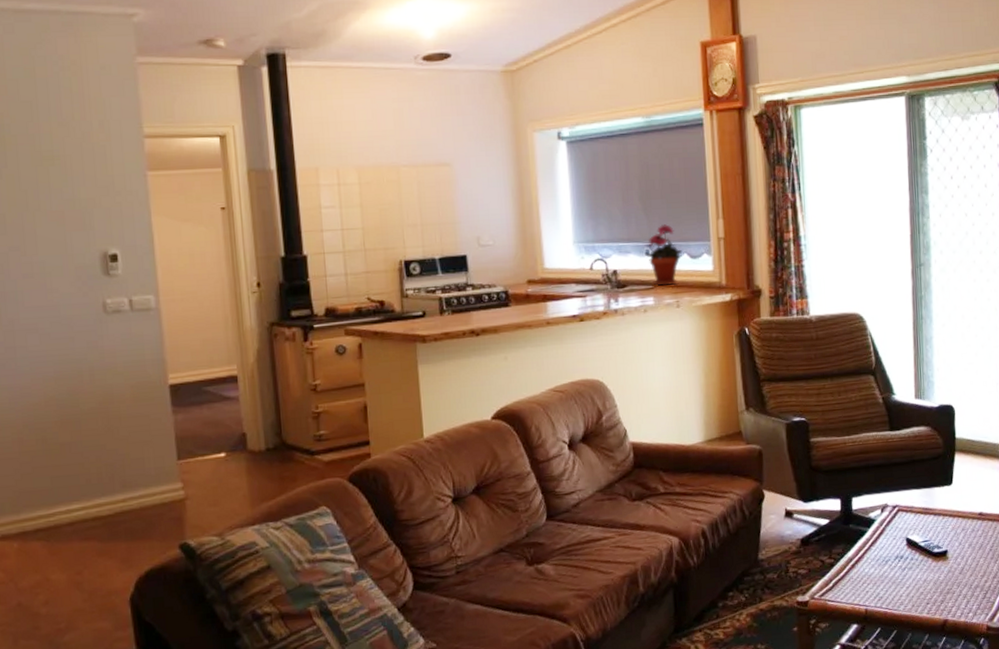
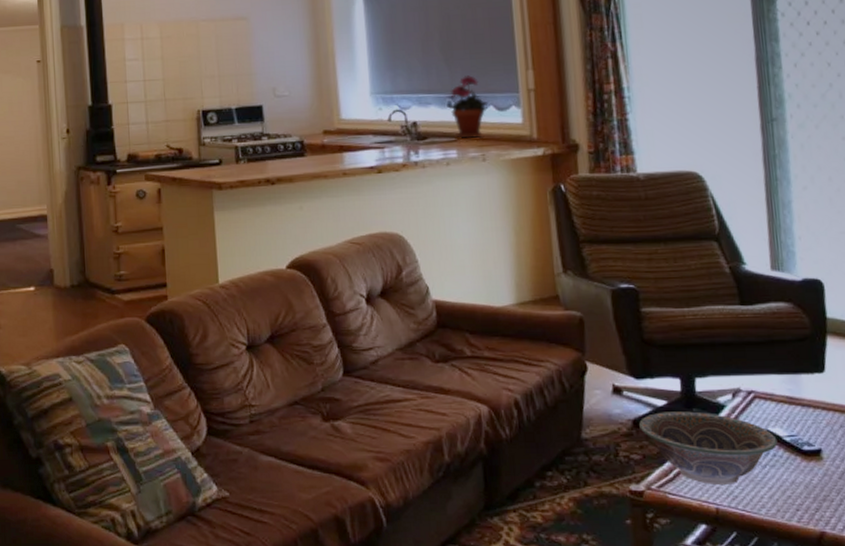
decorative bowl: none [806,527,915,590] -> present [639,411,778,486]

